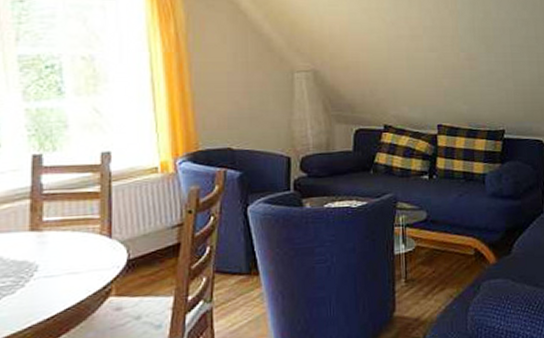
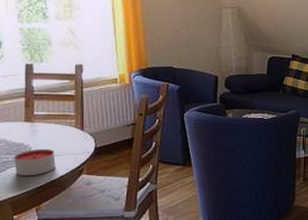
candle: none [13,265,73,306] -> present [14,148,56,176]

